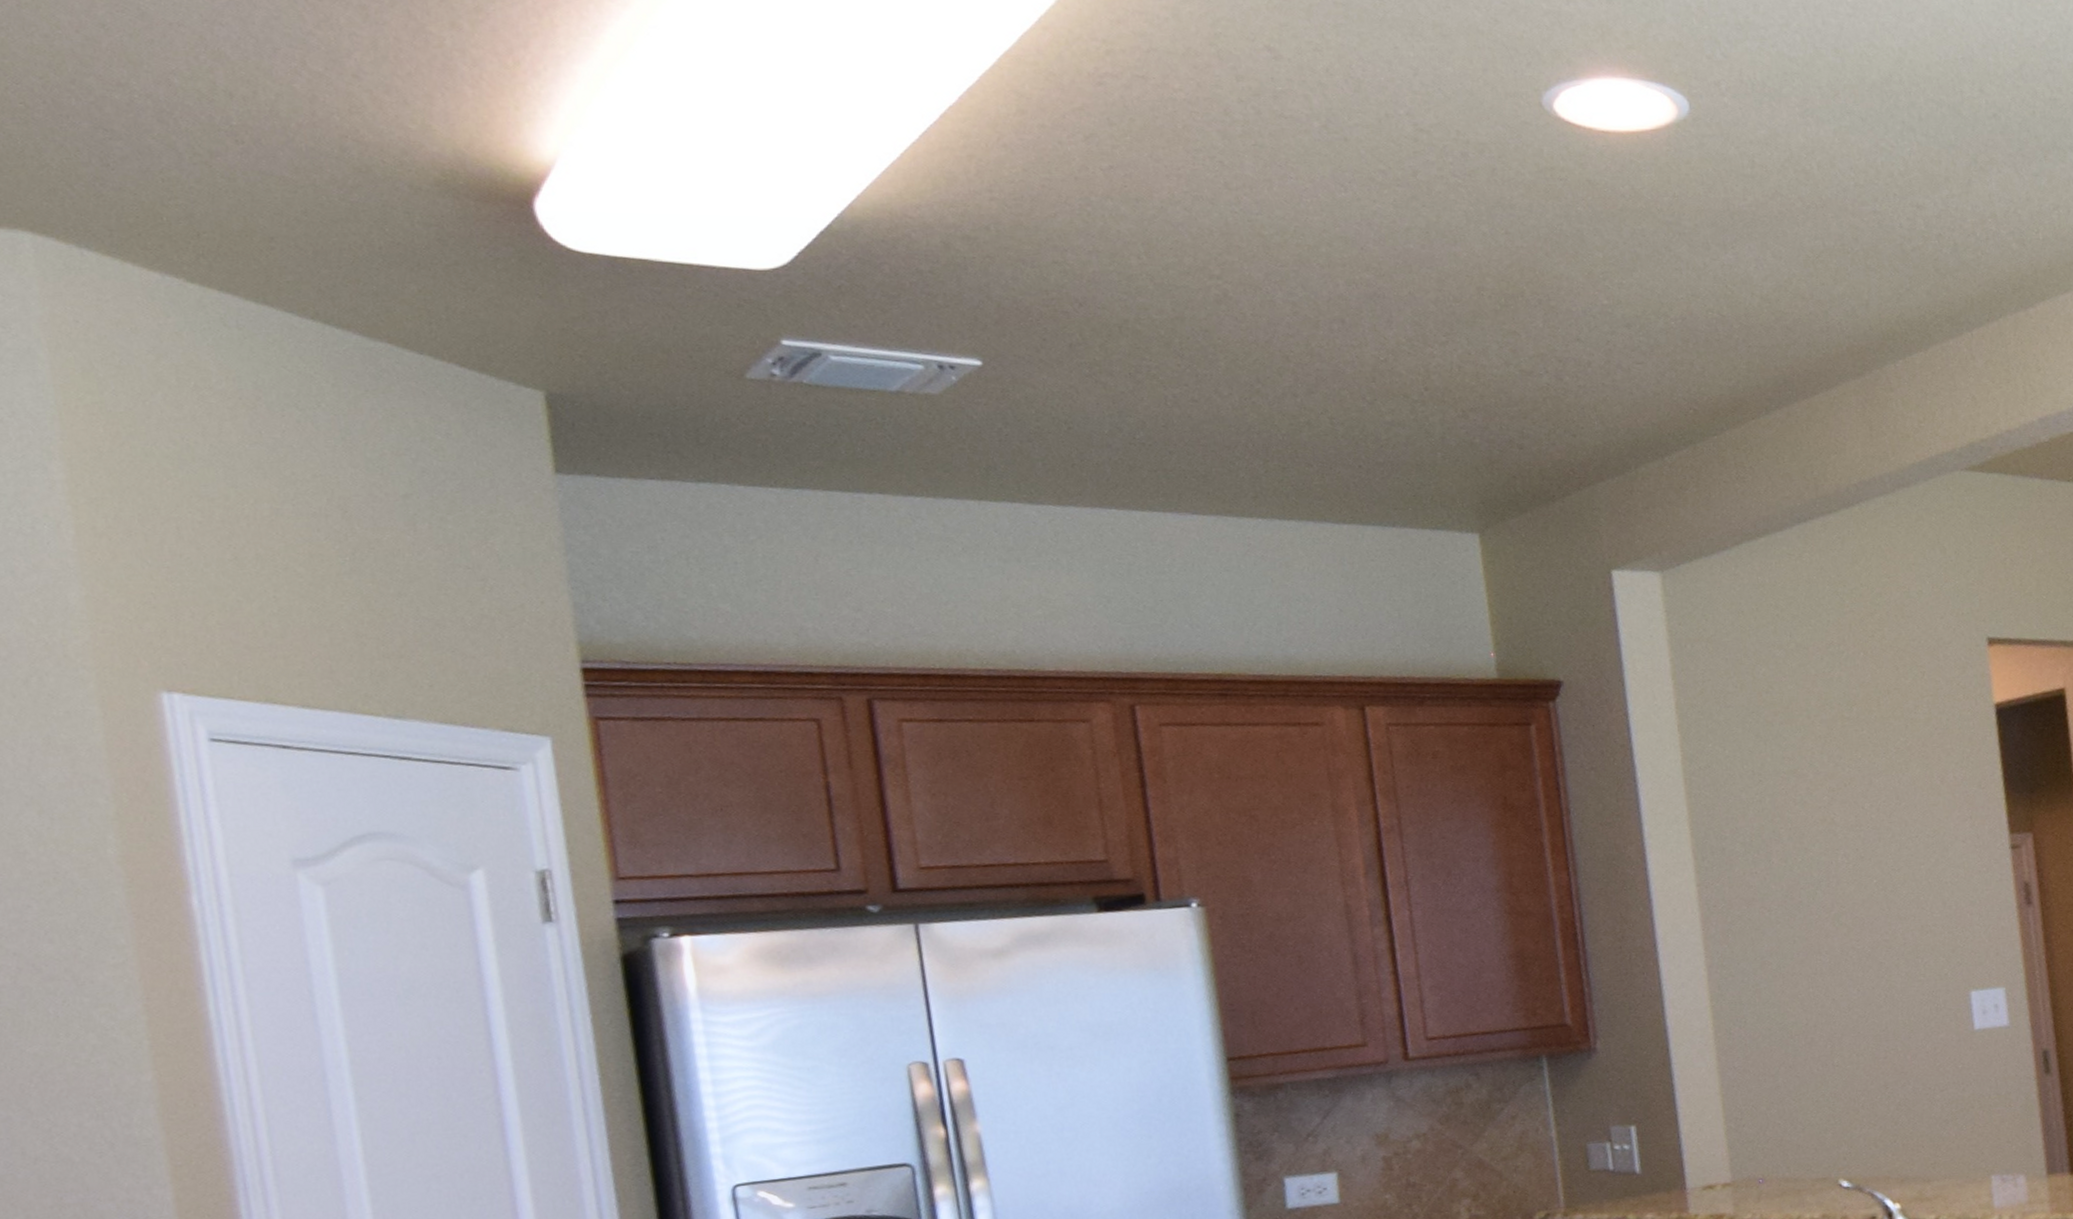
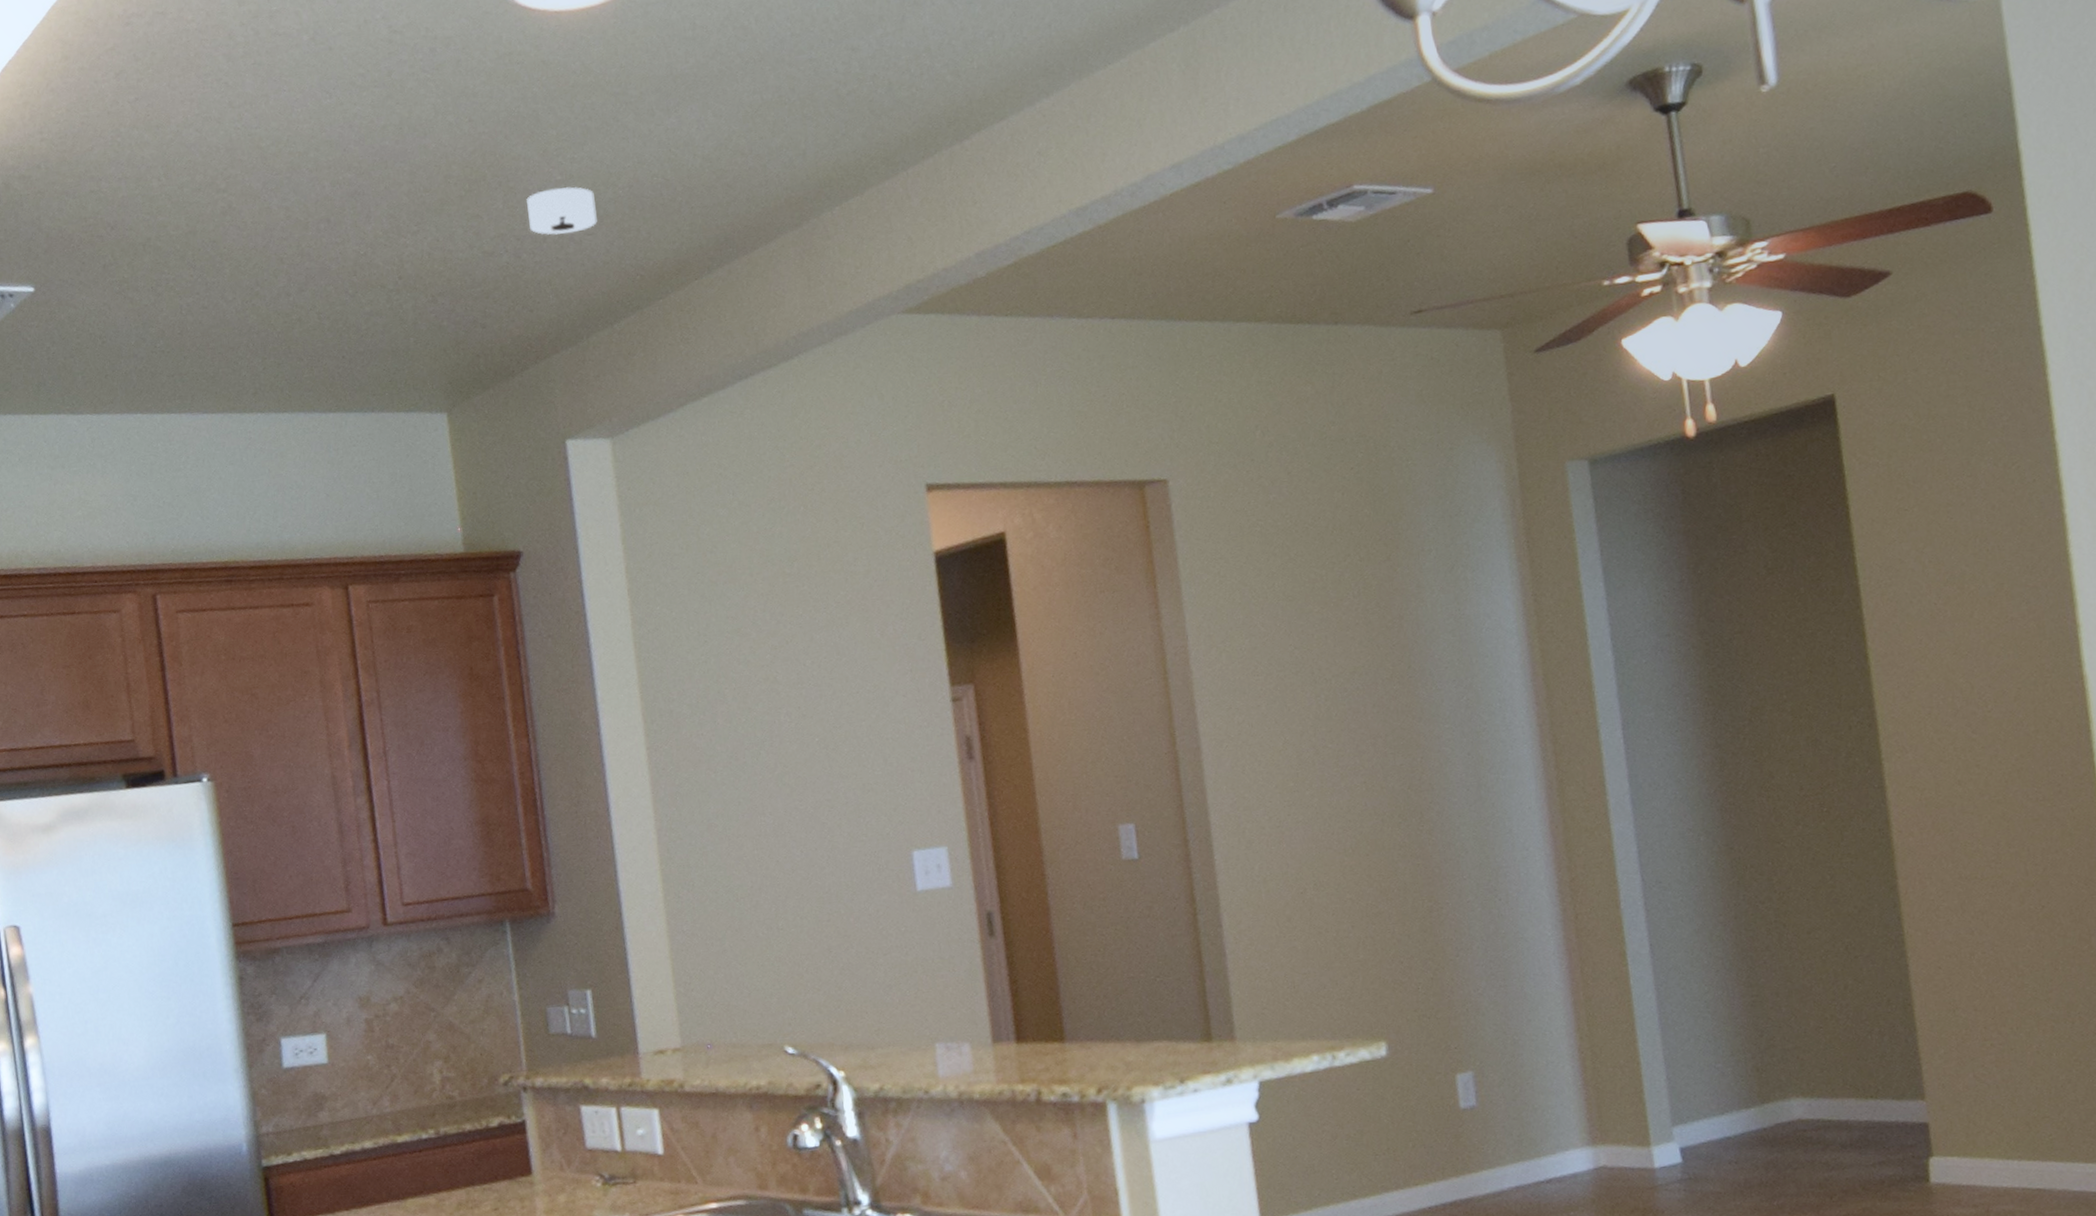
smoke detector: none [1569,312,1647,361] -> present [526,187,597,235]

